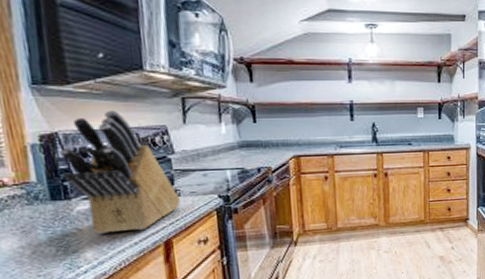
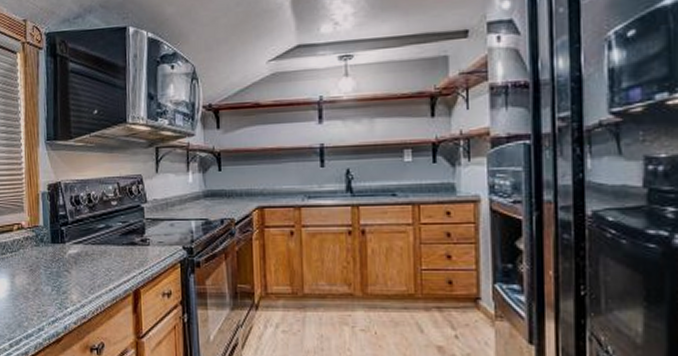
knife block: present [58,110,180,234] -> none [60,161,149,278]

